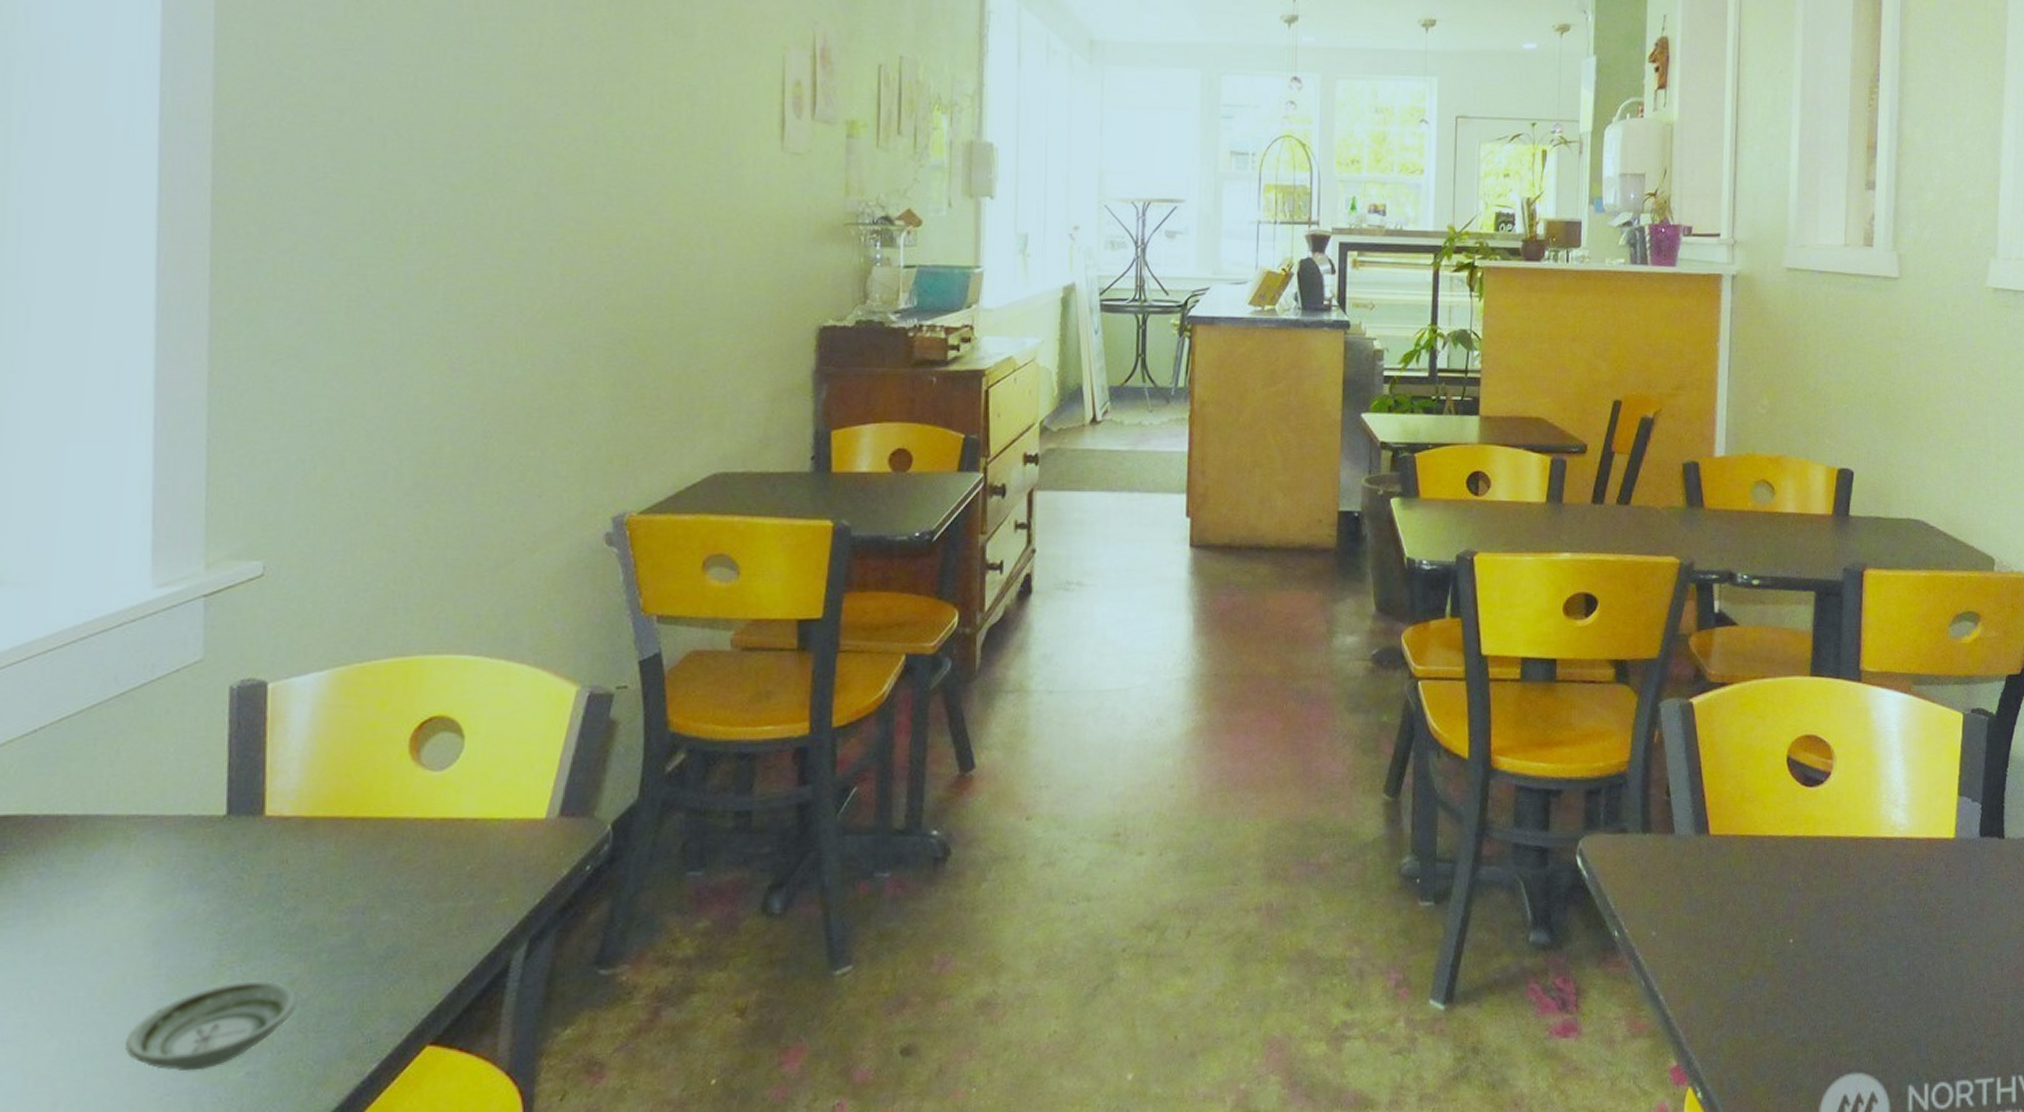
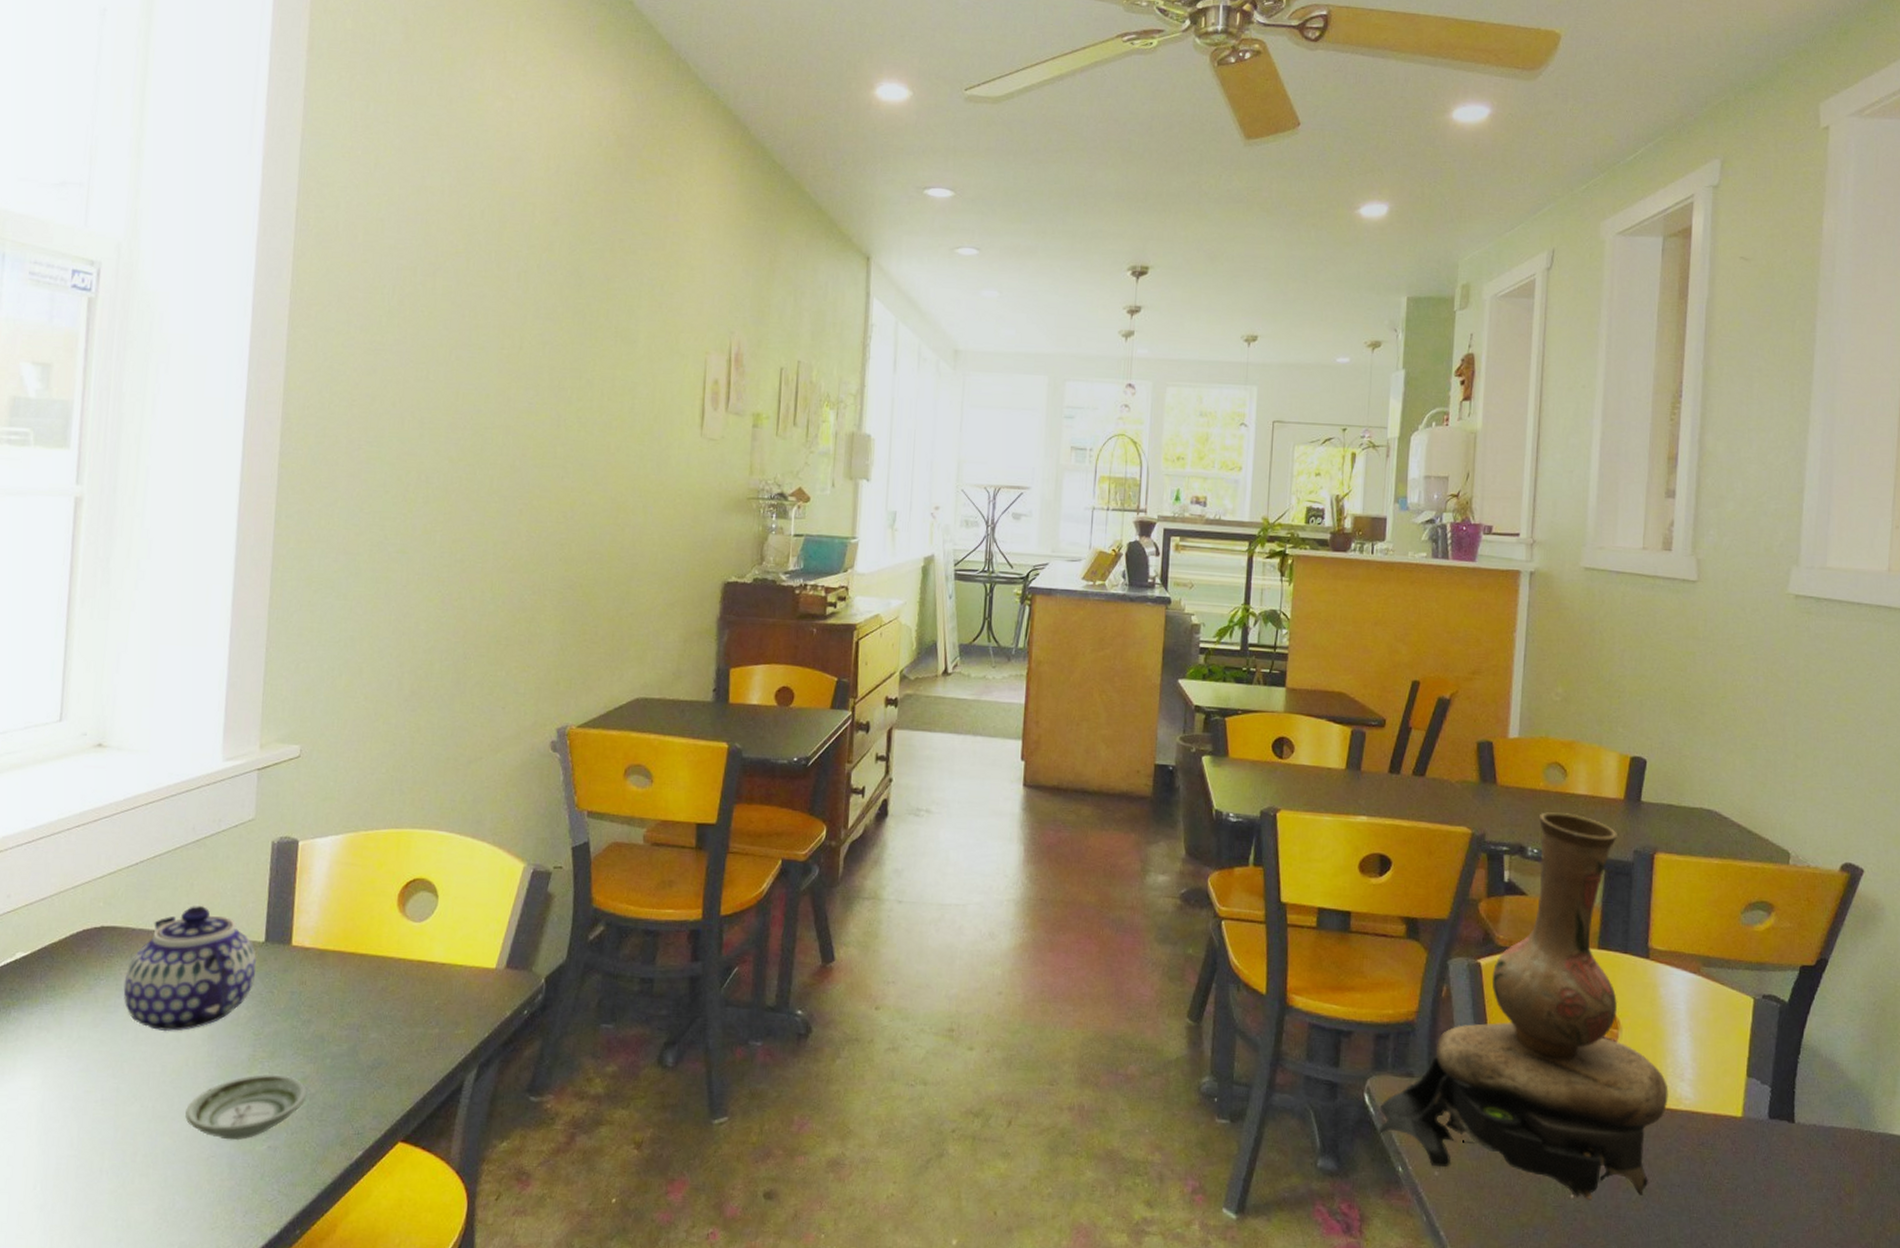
teapot: none [25,776,217,944] -> present [123,905,257,1032]
vase: none [1592,532,1883,943] -> present [1379,812,1669,1201]

